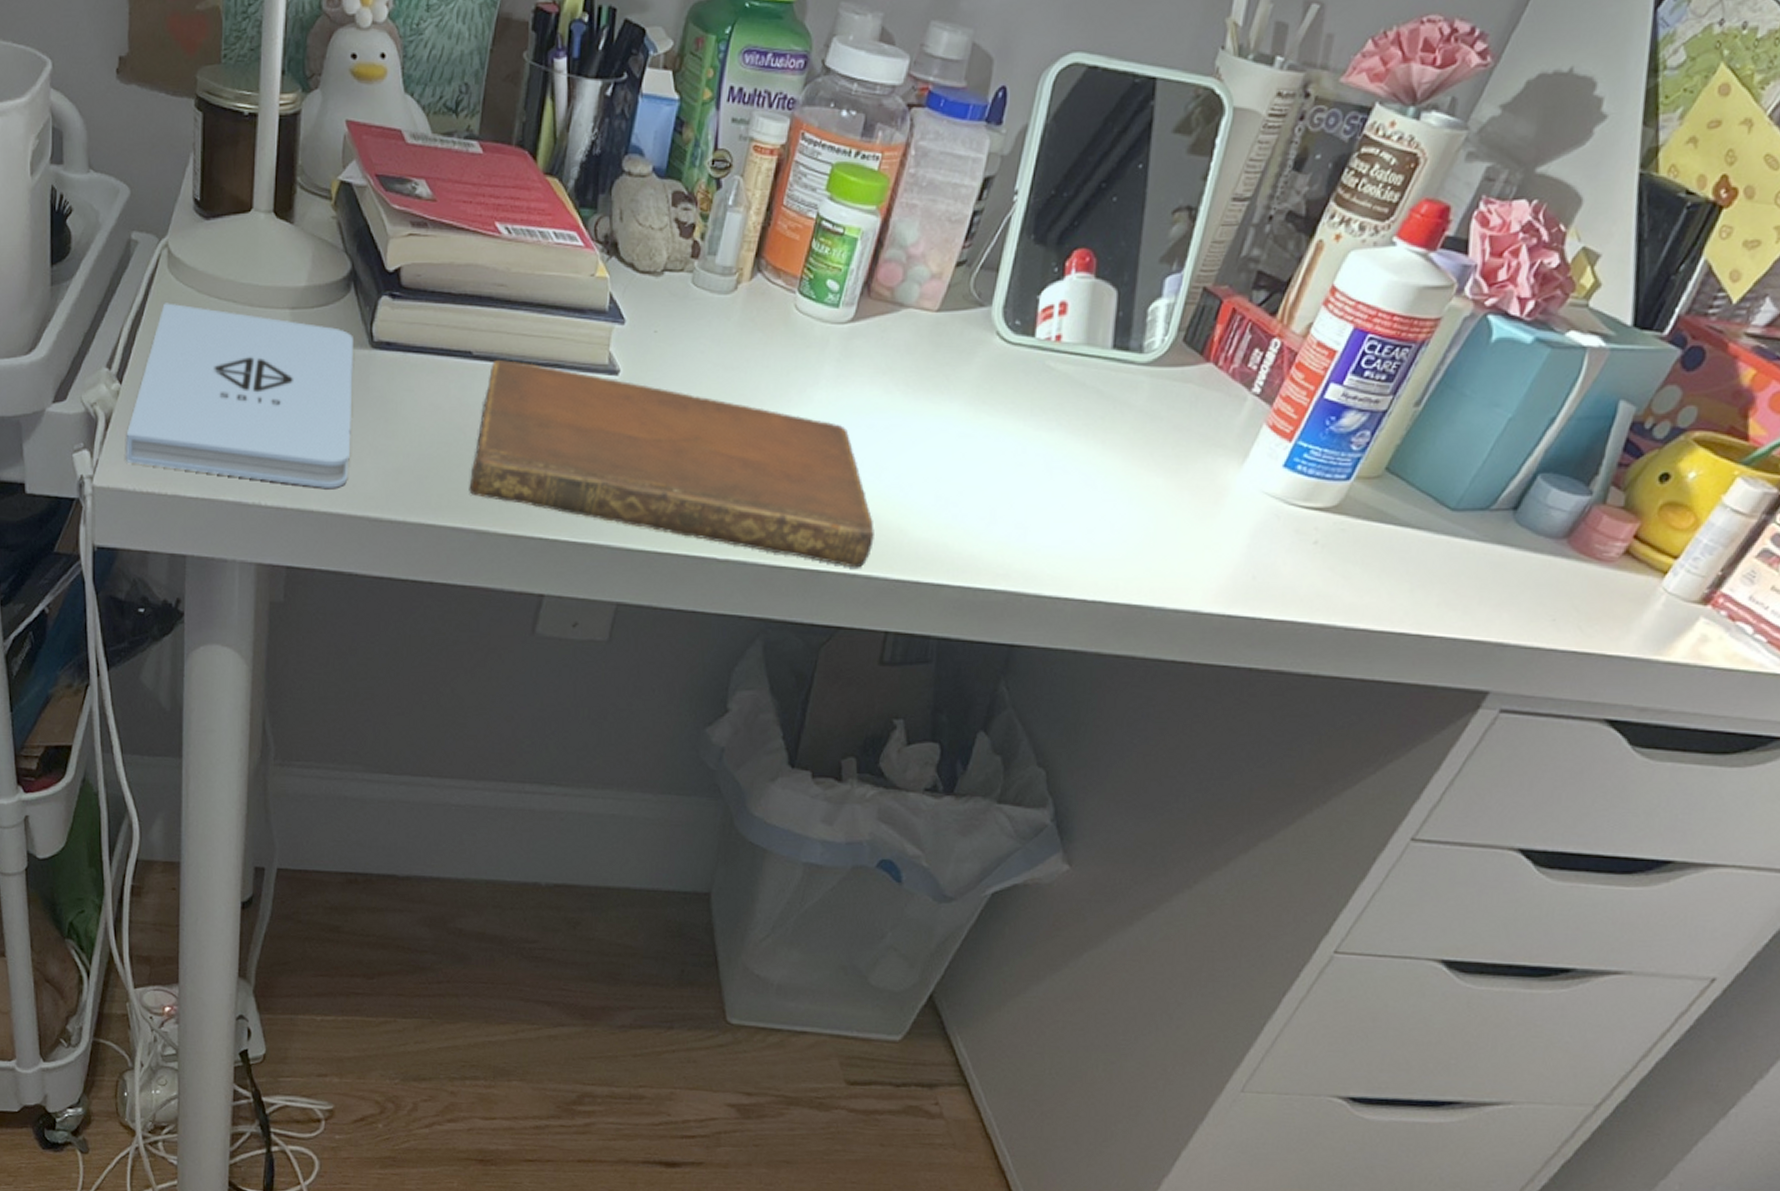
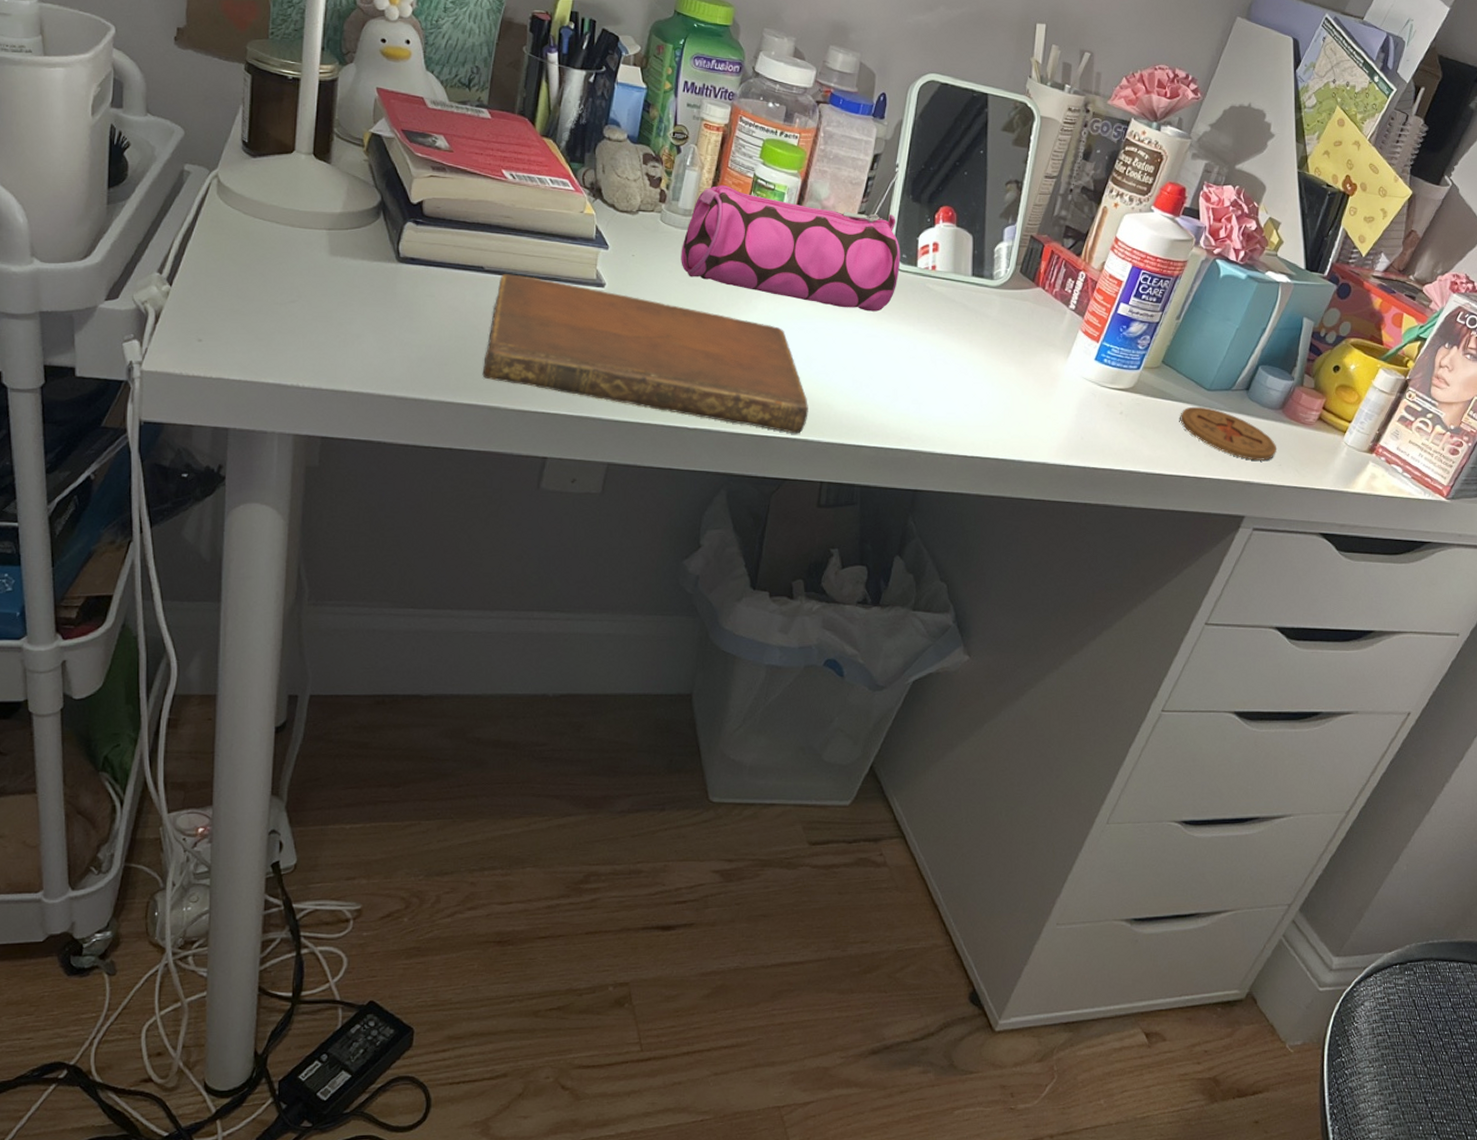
notepad: present [125,303,354,488] -> none [173,222,383,373]
pencil case: none [716,230,1013,402] -> present [681,184,901,312]
coaster: none [1404,533,1553,613] -> present [1180,406,1277,460]

